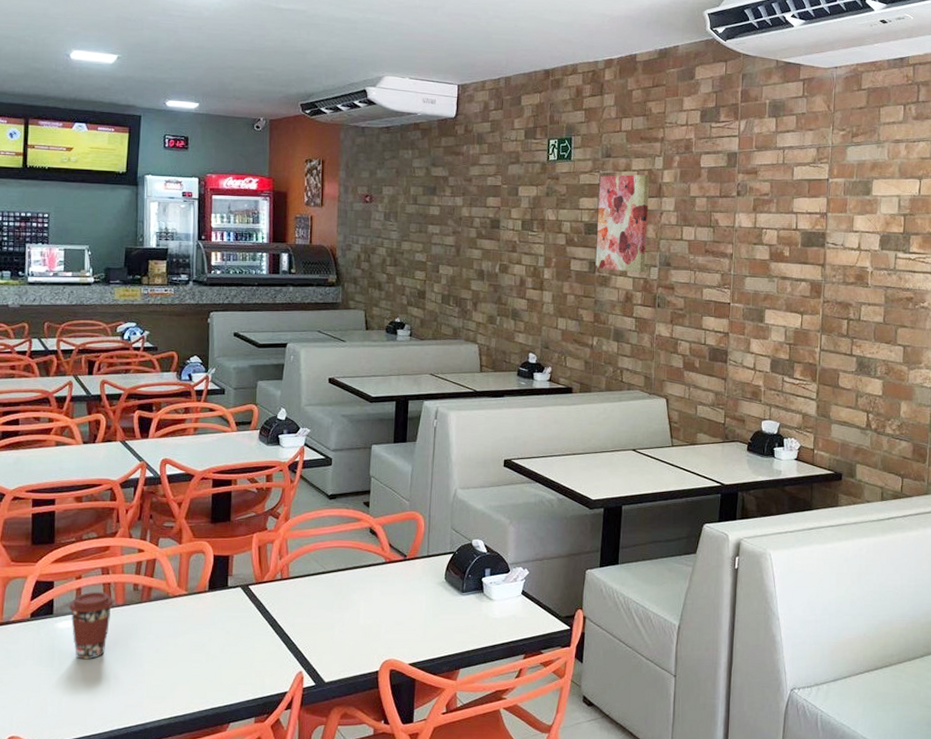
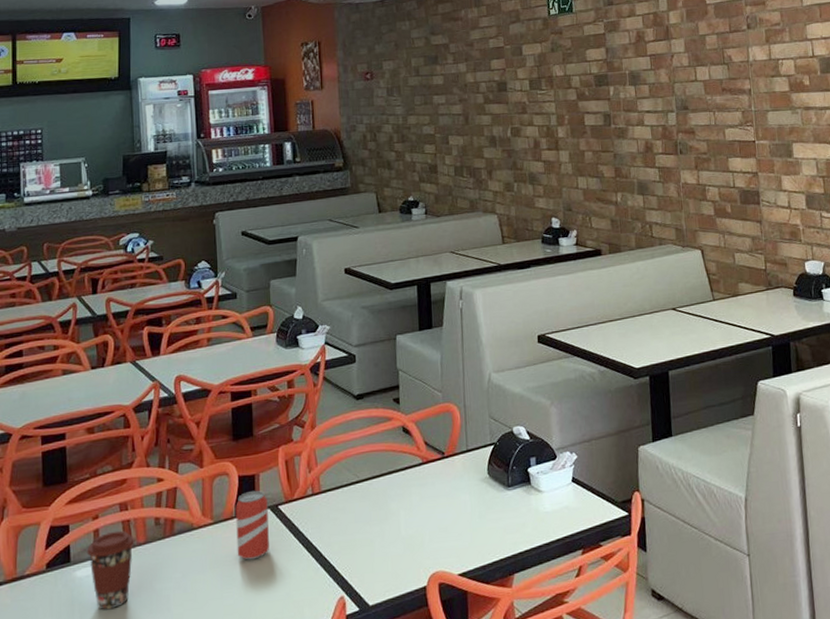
beverage can: none [207,569,239,630] -> present [235,490,269,560]
wall art: present [595,174,650,273] -> none [604,18,662,121]

